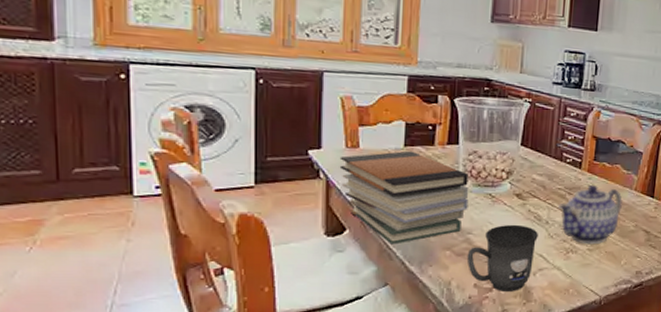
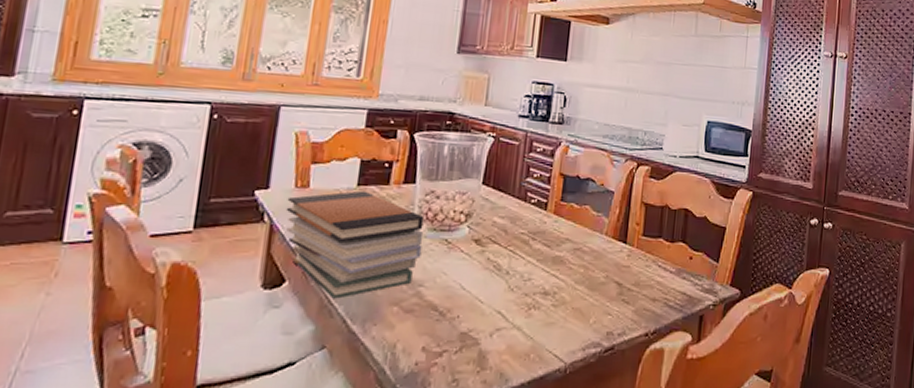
mug: present [466,224,538,291] -> none [415,275,497,357]
teapot: present [558,184,622,245] -> none [520,228,592,300]

